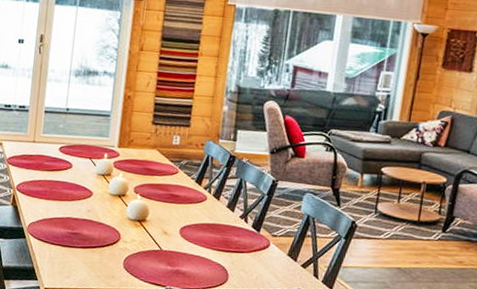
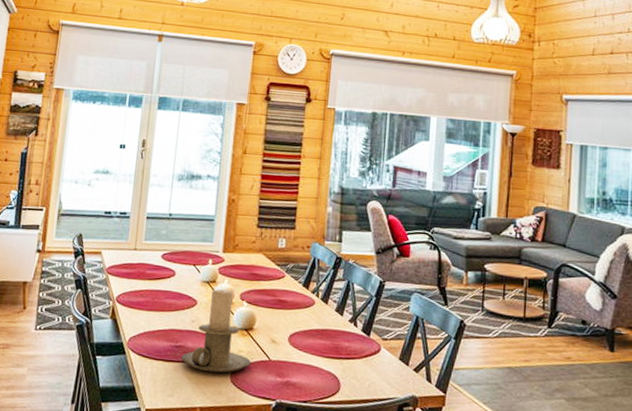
candle holder: none [77,181,144,260] -> present [181,289,252,373]

